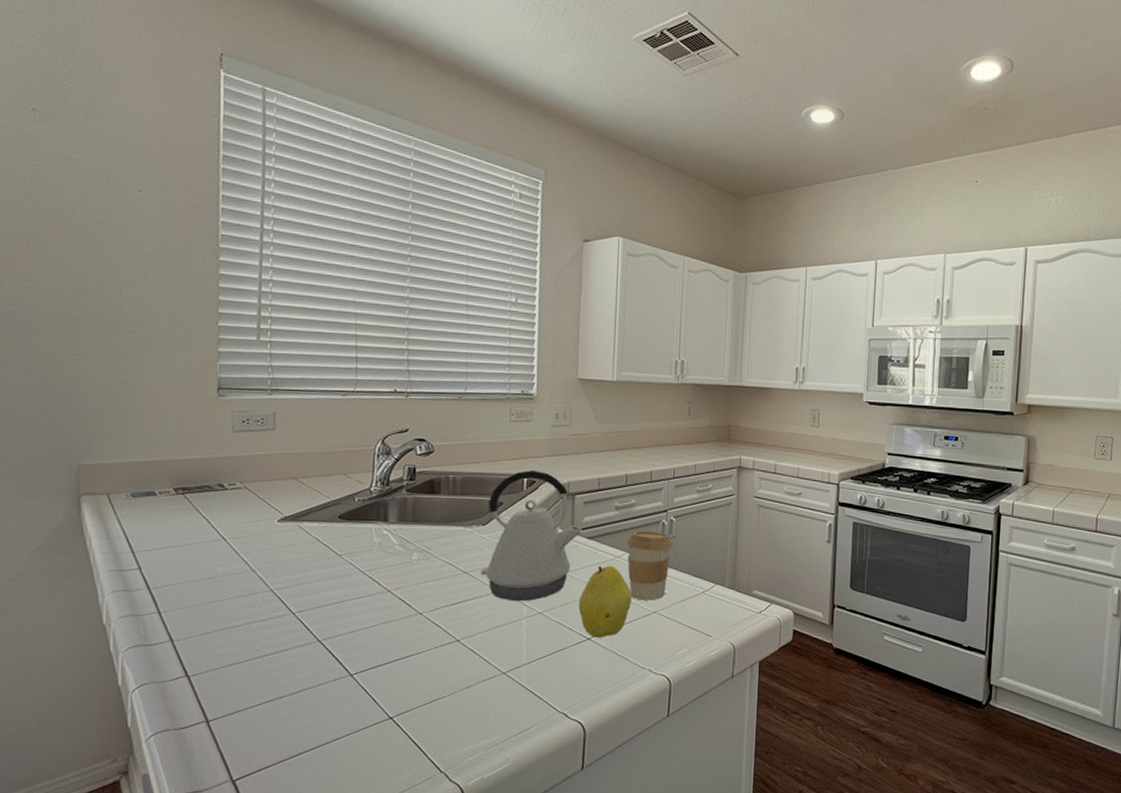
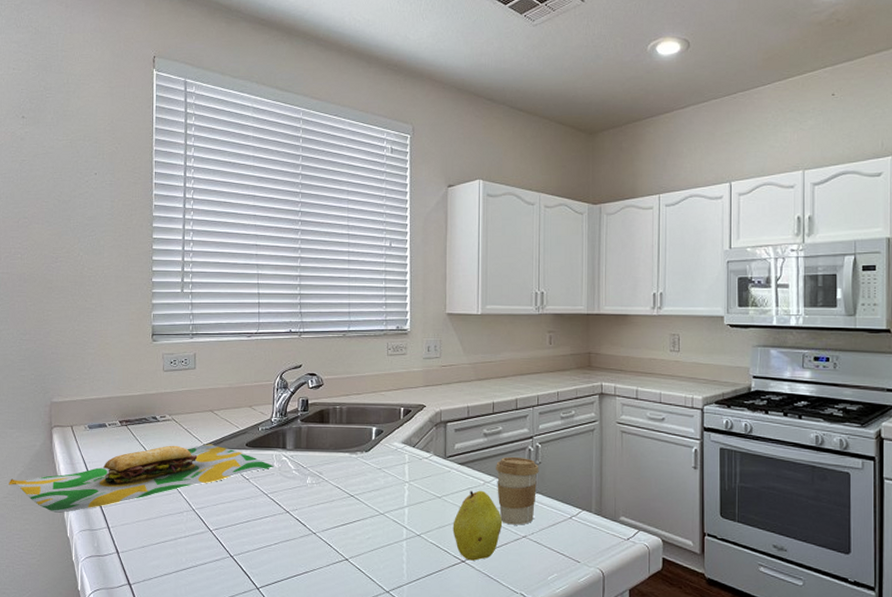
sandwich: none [19,516,374,596] -> present [9,444,275,513]
kettle: present [480,469,583,602] -> none [364,399,454,524]

